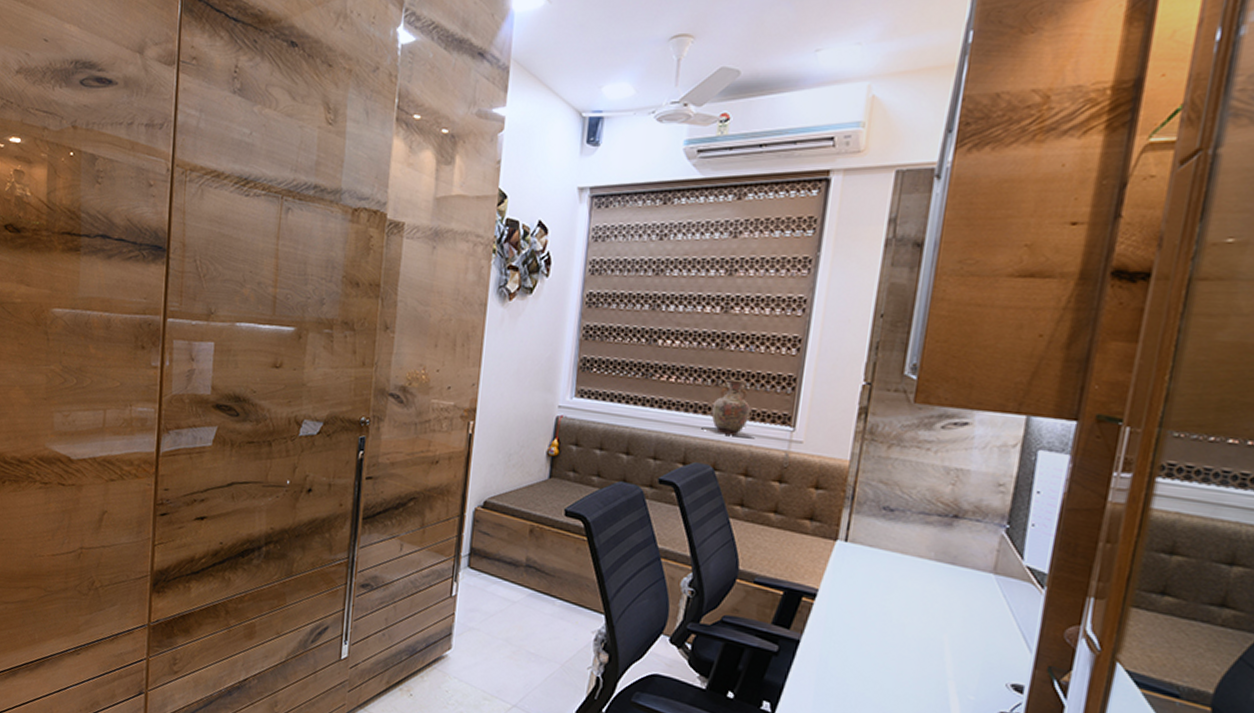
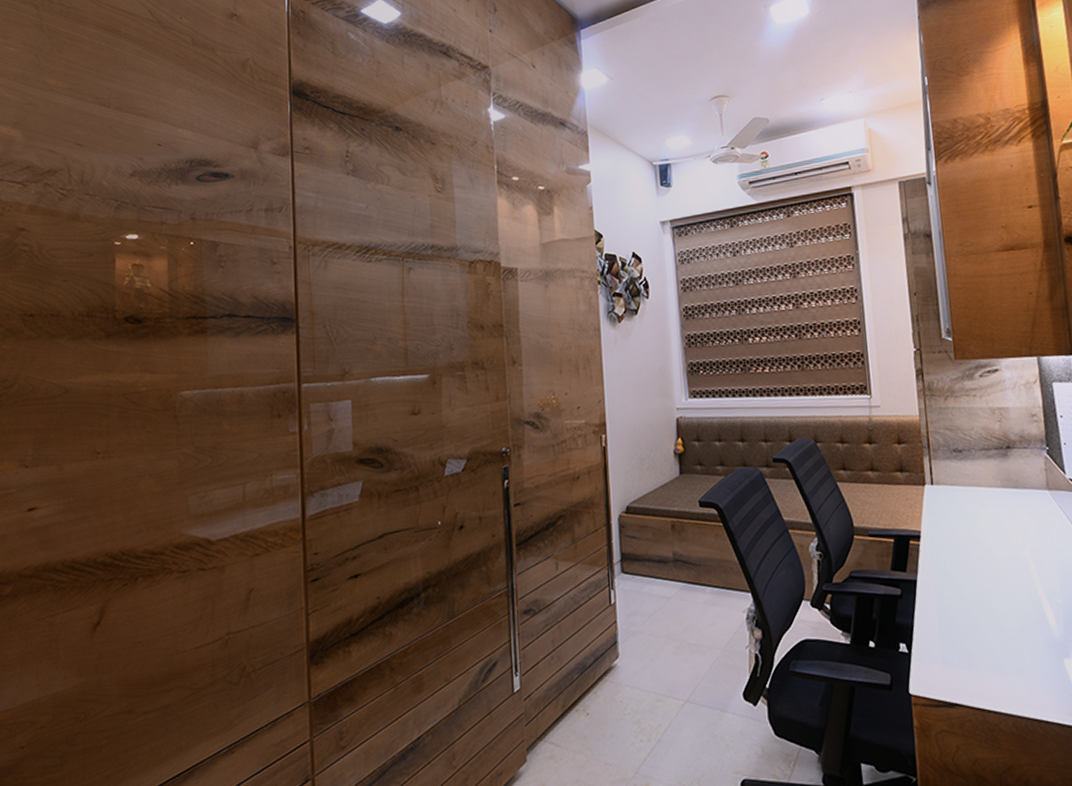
vase: present [703,379,755,439] -> none [799,362,842,411]

